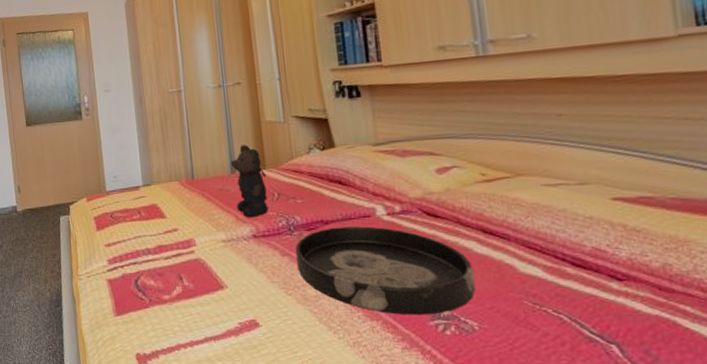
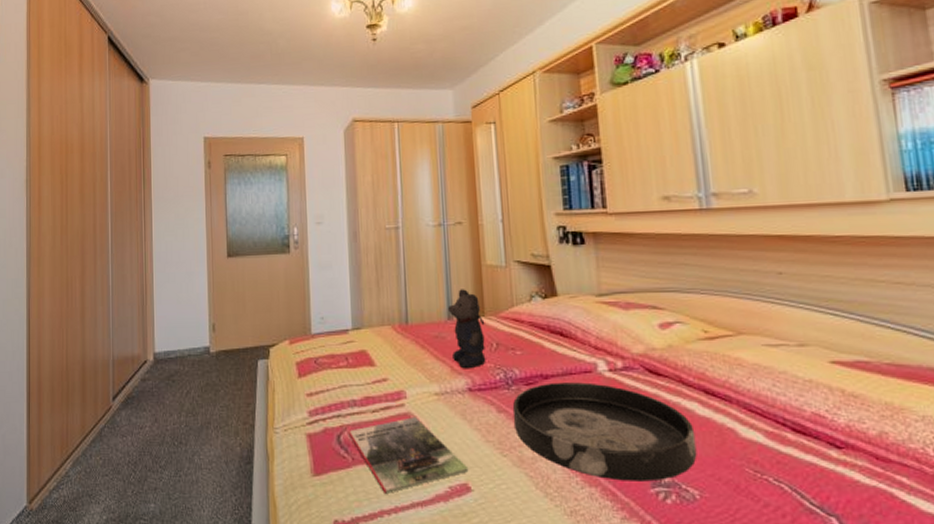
magazine: none [144,262,256,330] -> present [348,417,469,493]

